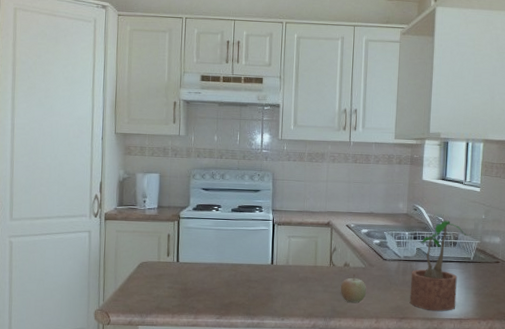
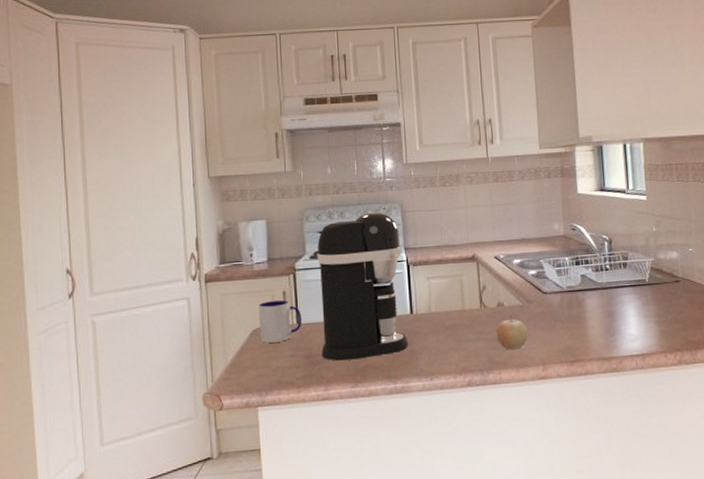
mug: none [146,241,182,275] -> present [259,300,302,343]
coffee maker: none [195,177,269,296] -> present [317,212,409,361]
potted plant: present [409,220,471,311] -> none [578,238,642,348]

